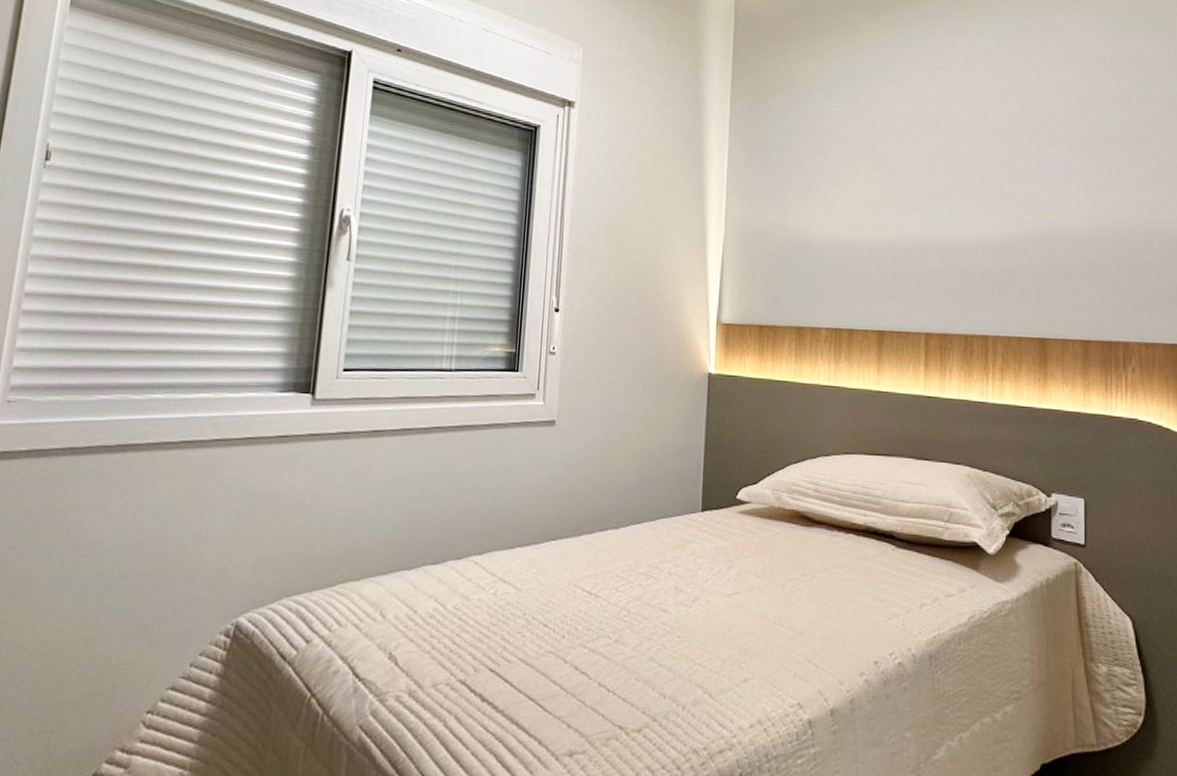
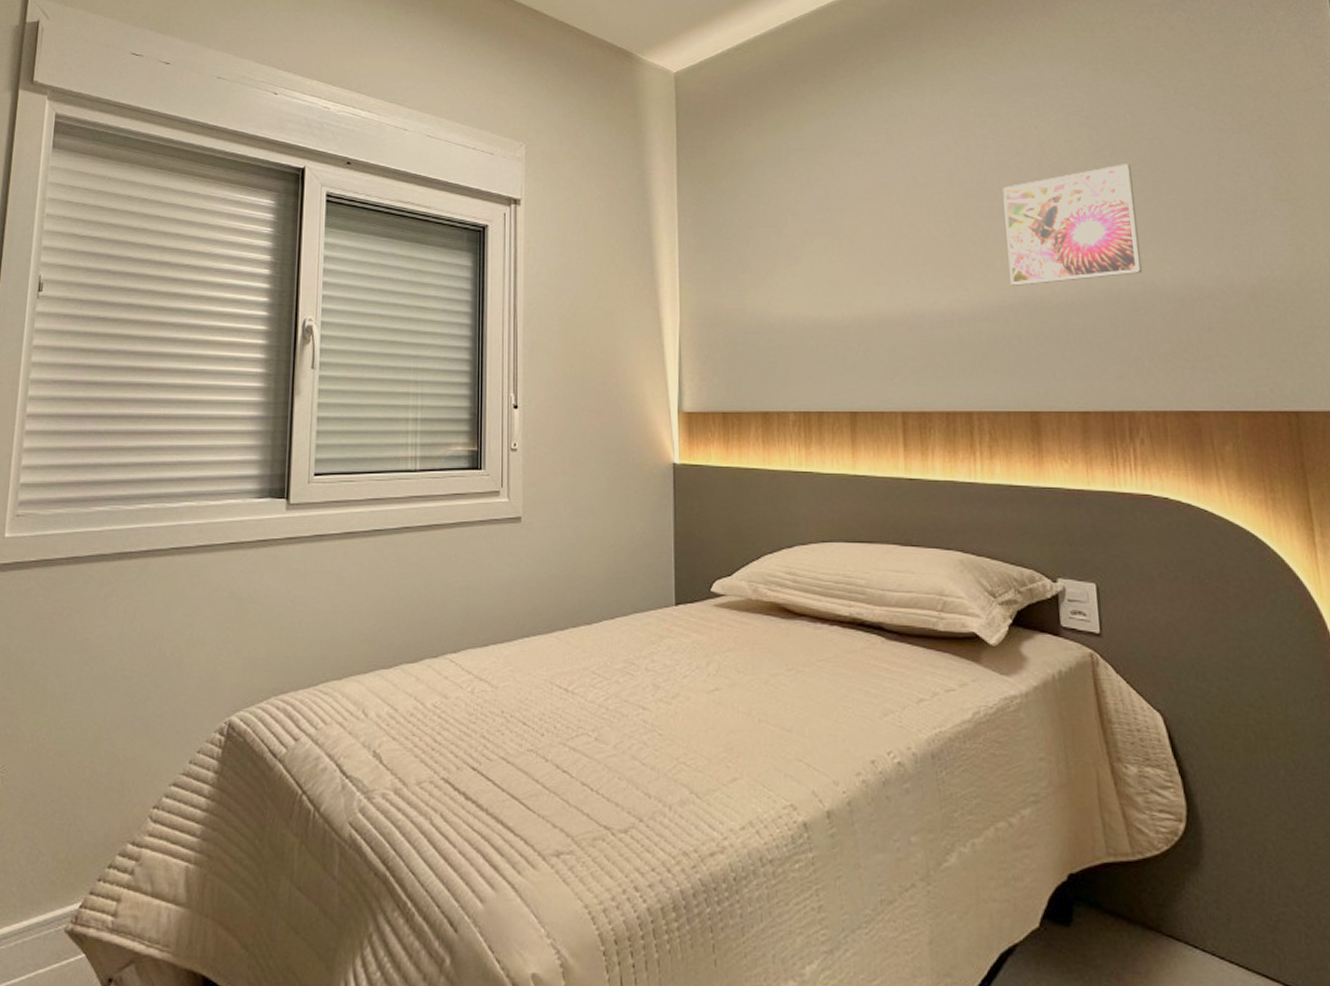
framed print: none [1030,113,1145,220] -> present [1003,164,1143,286]

